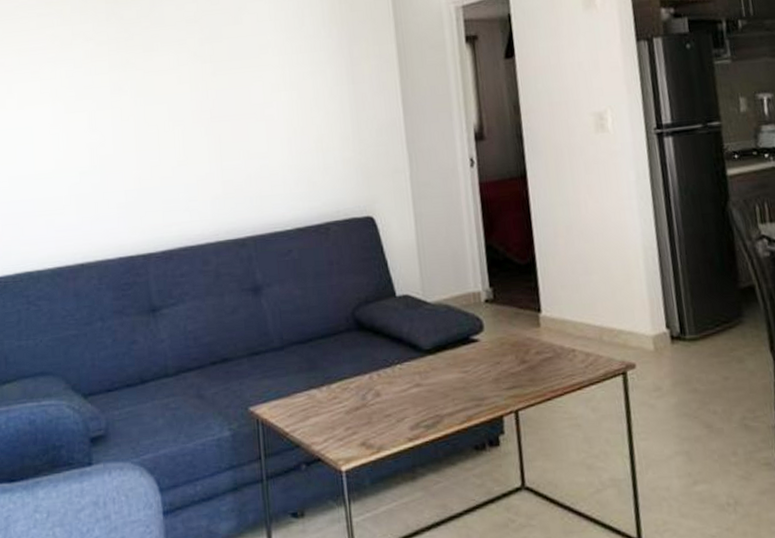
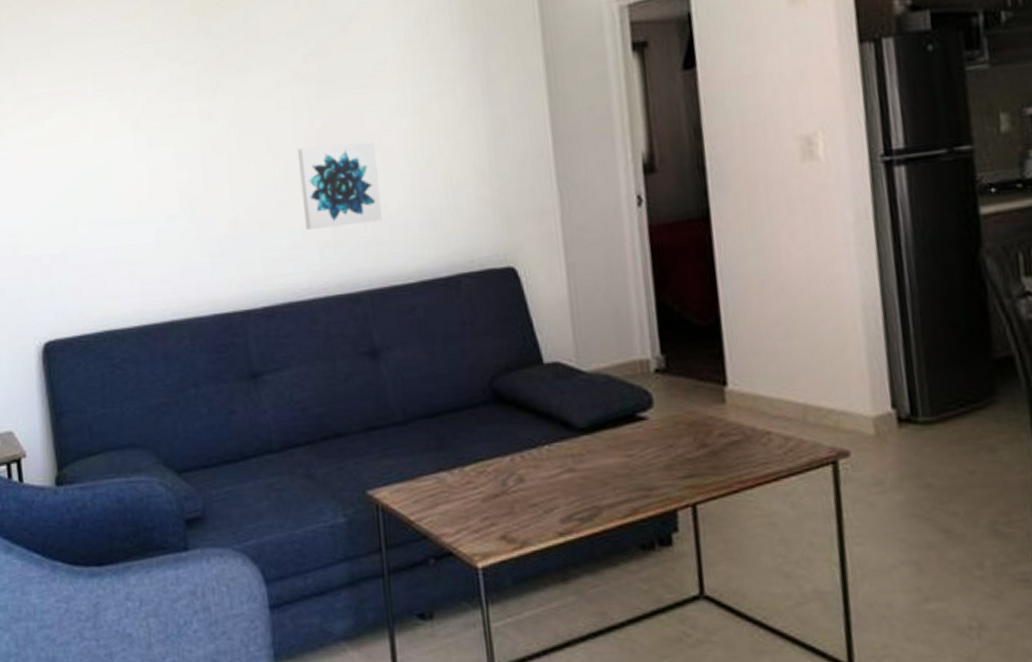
wall art: none [194,111,264,185] -> present [298,141,382,230]

